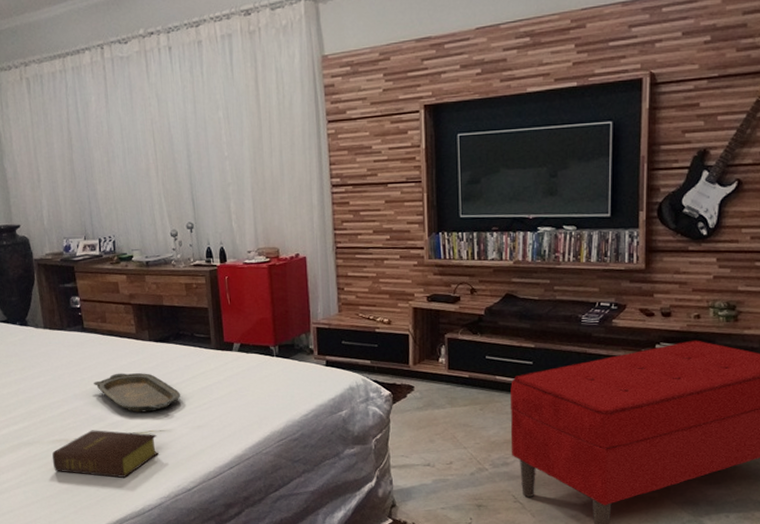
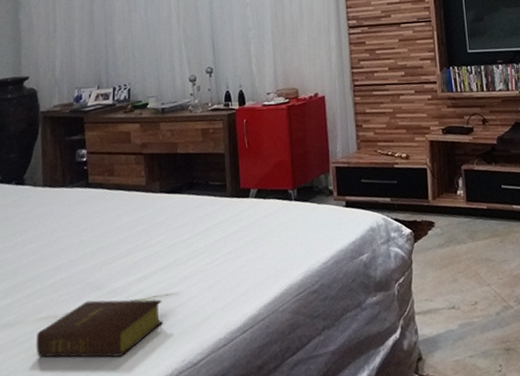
serving tray: present [94,373,180,413] -> none [94,229,191,276]

